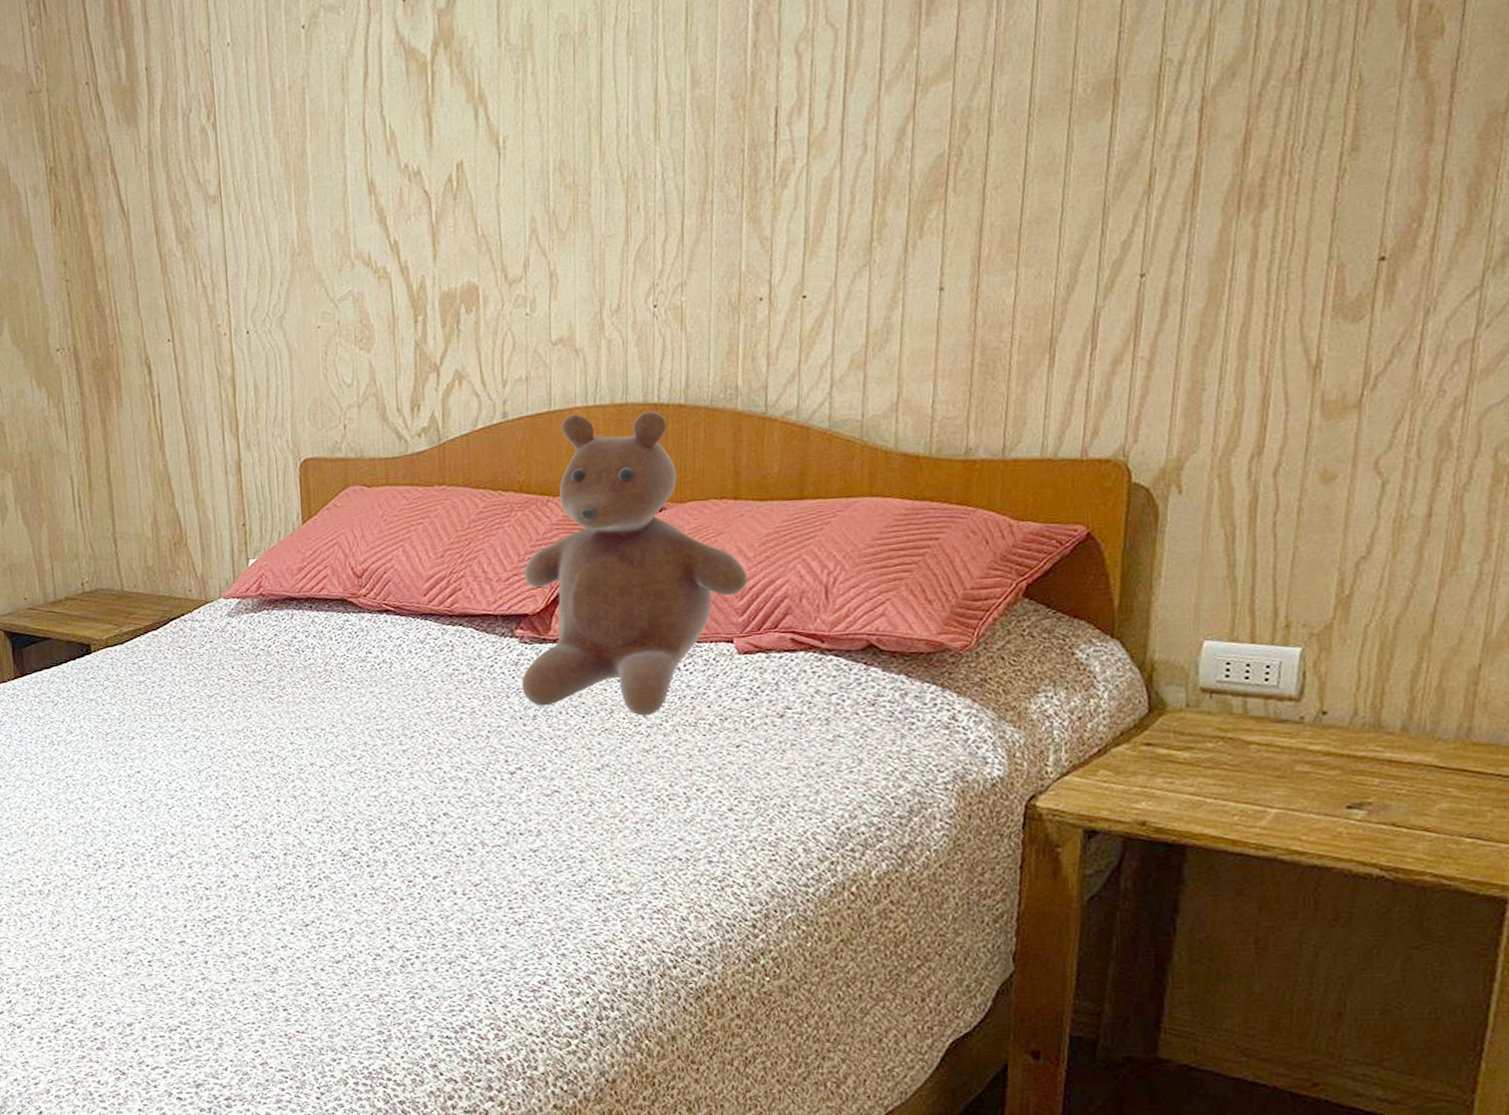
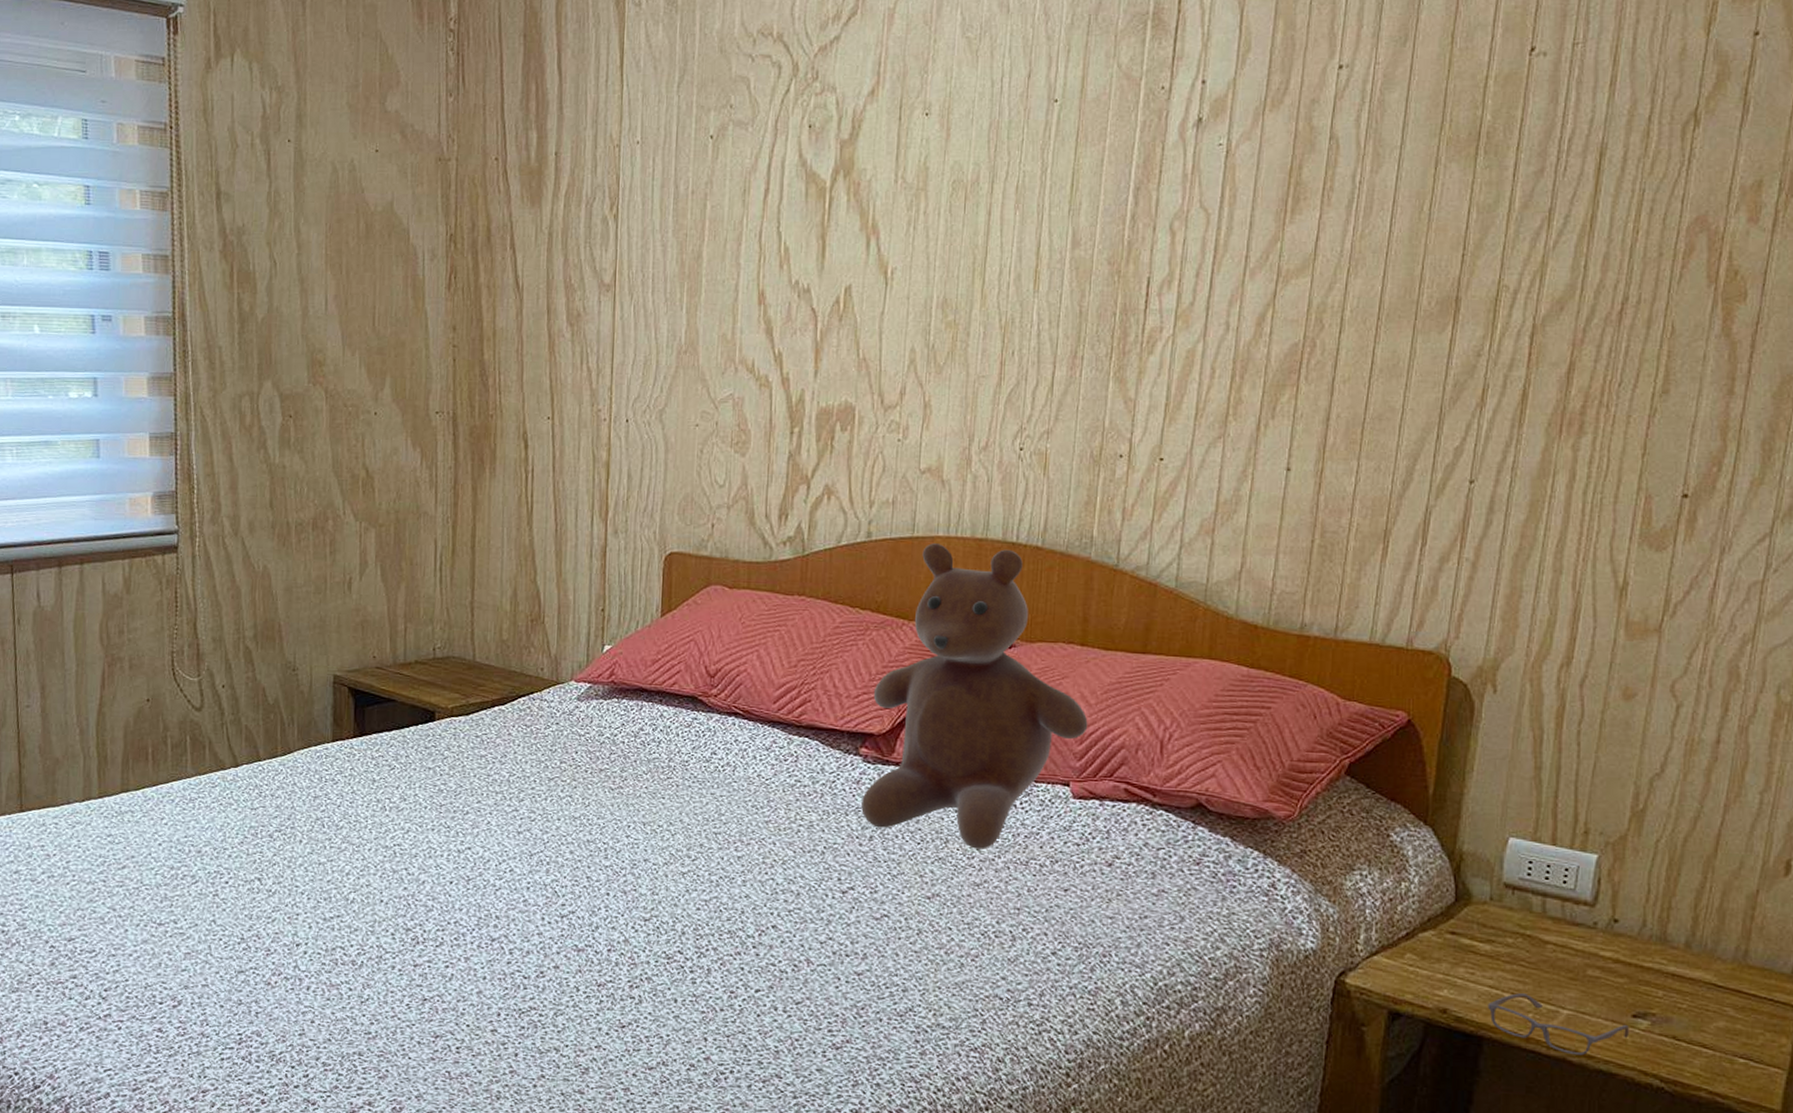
eyeglasses: none [1189,797,1344,853] -> present [1487,993,1629,1056]

